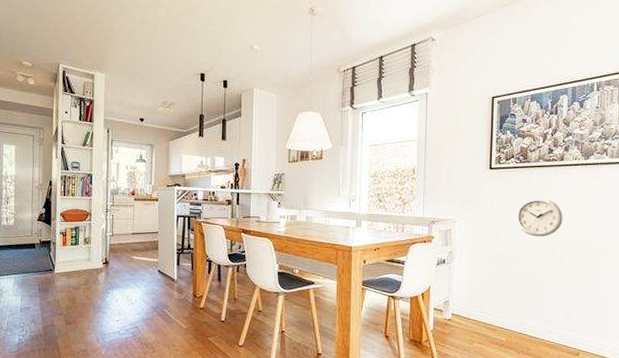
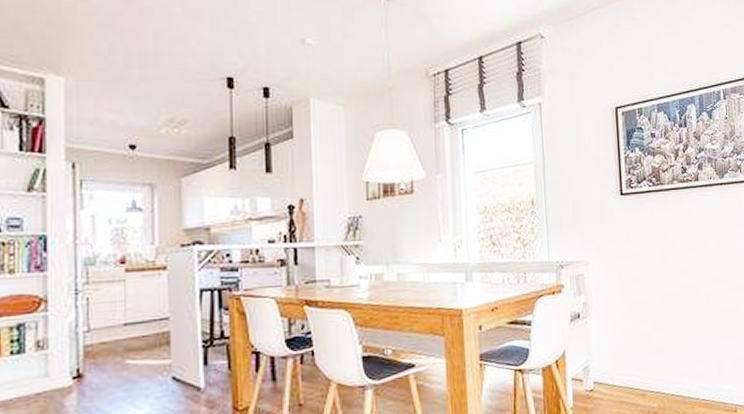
wall clock: present [515,197,564,237] -> none [653,226,705,274]

